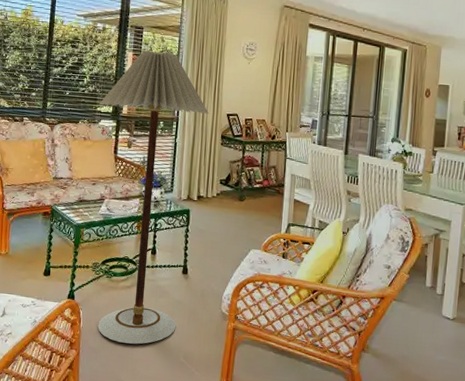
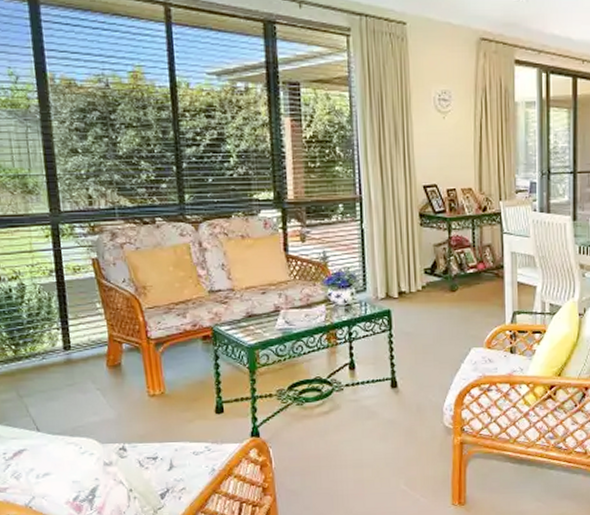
floor lamp: present [97,50,210,345] -> none [254,113,401,479]

